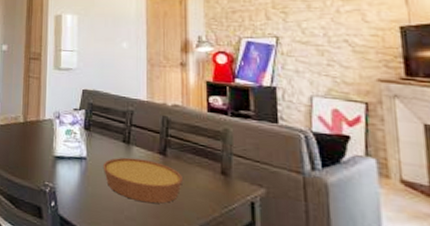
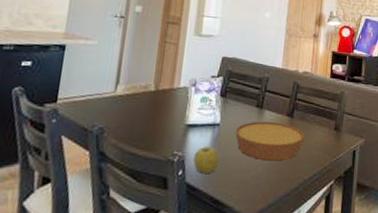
apple: none [64,179,90,208] -> present [193,146,220,173]

